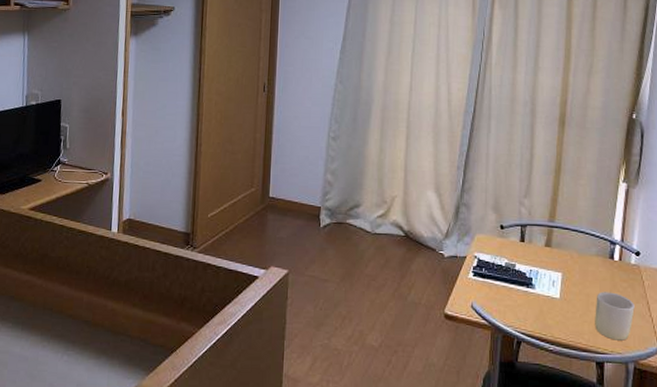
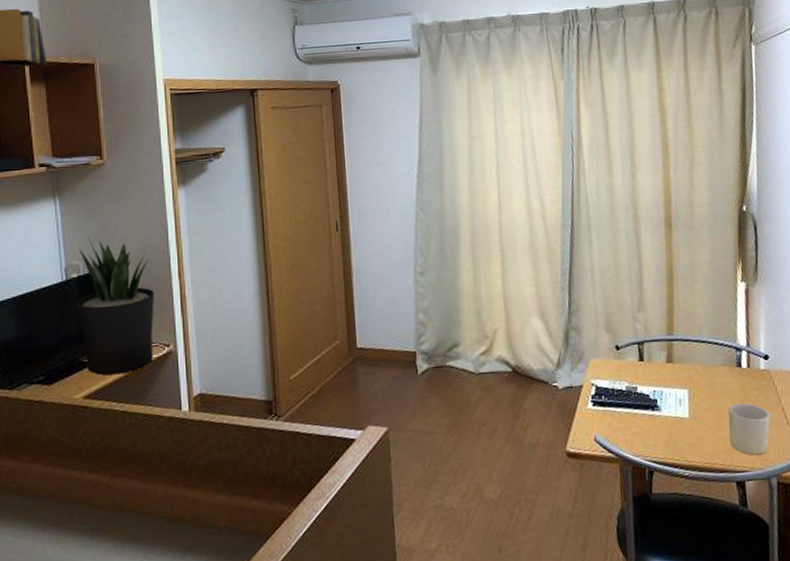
planter: none [32,70,100,193] -> present [76,236,155,376]

